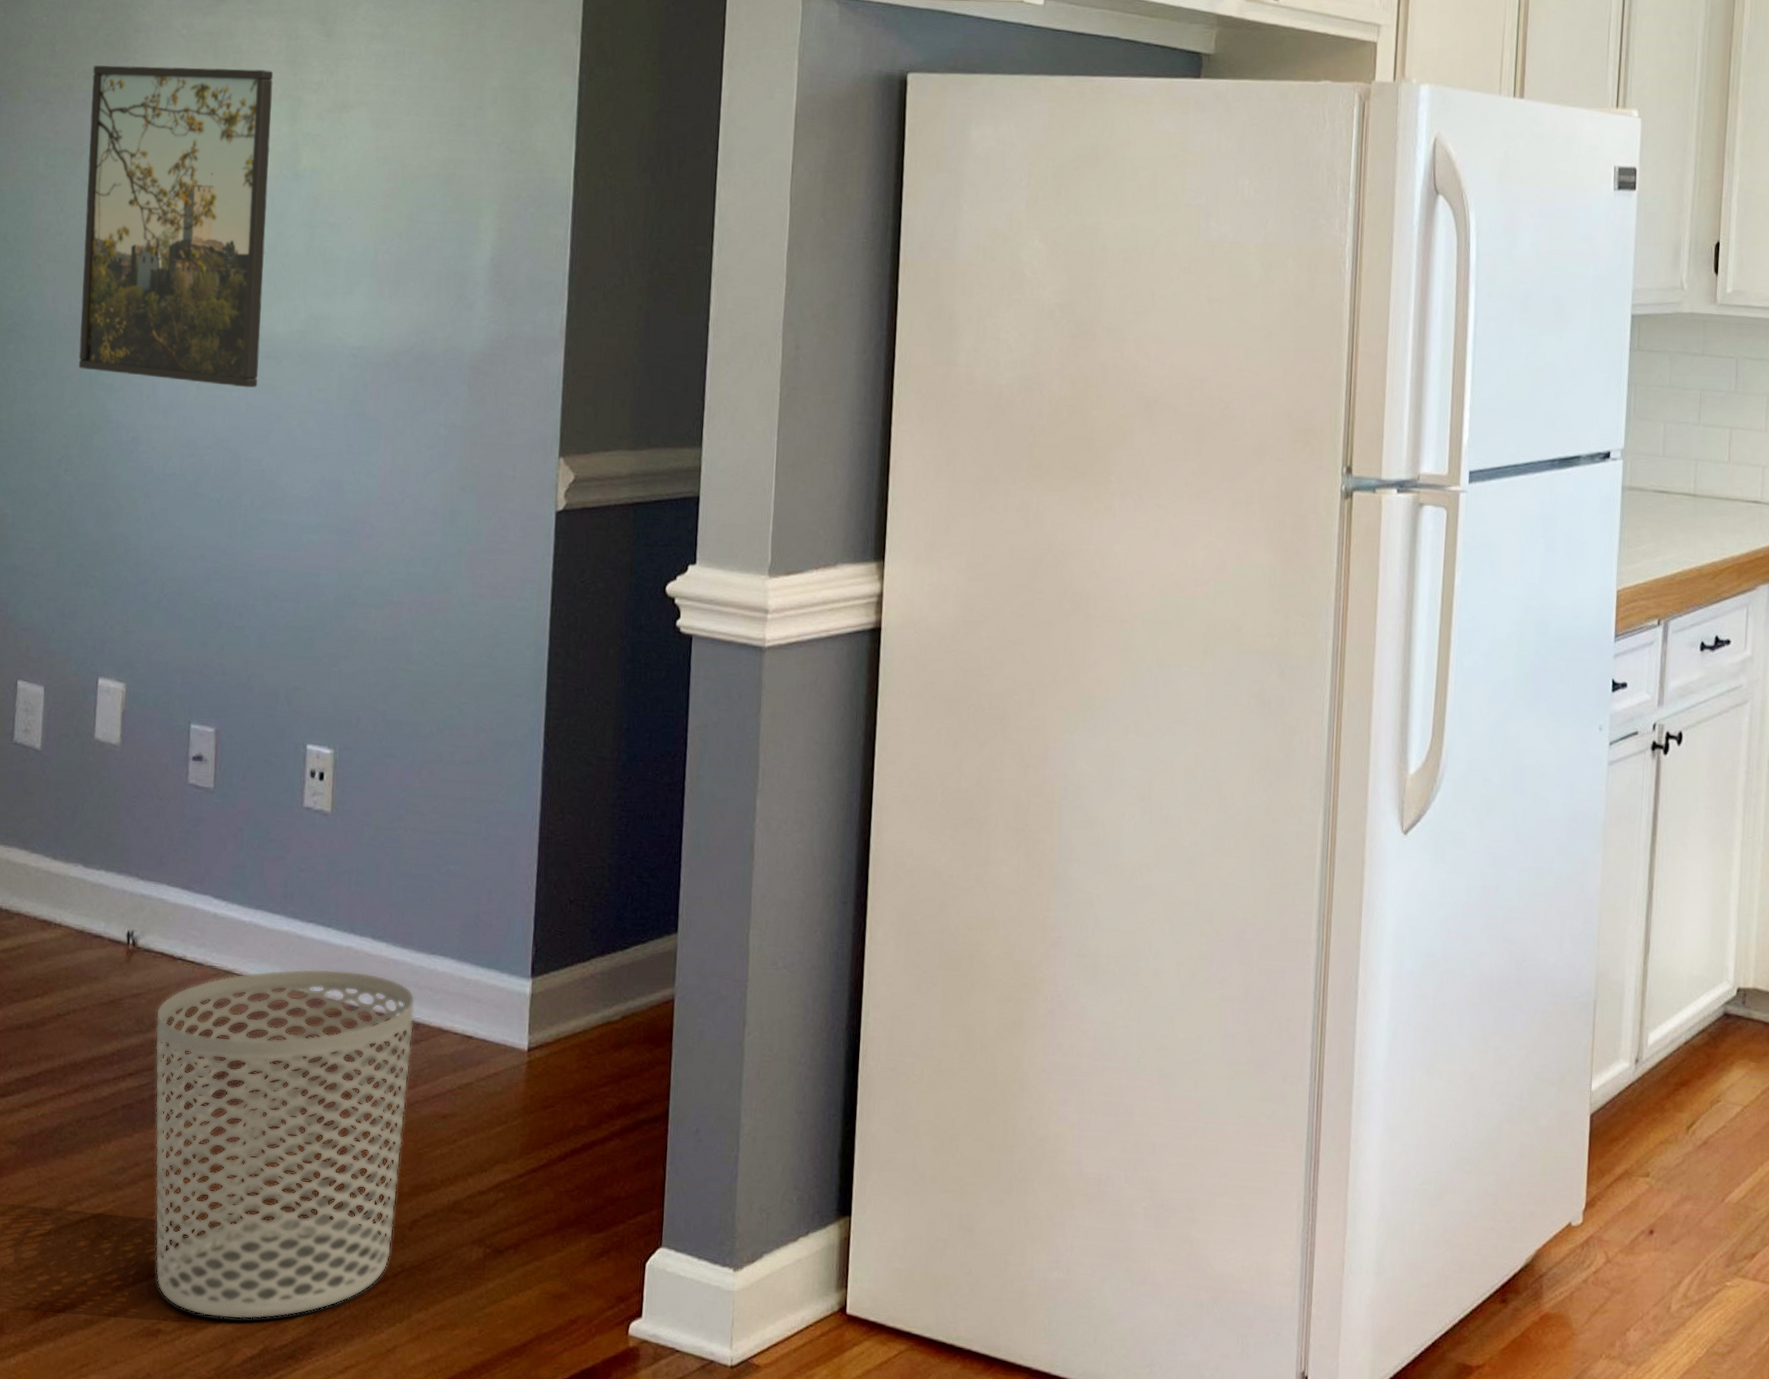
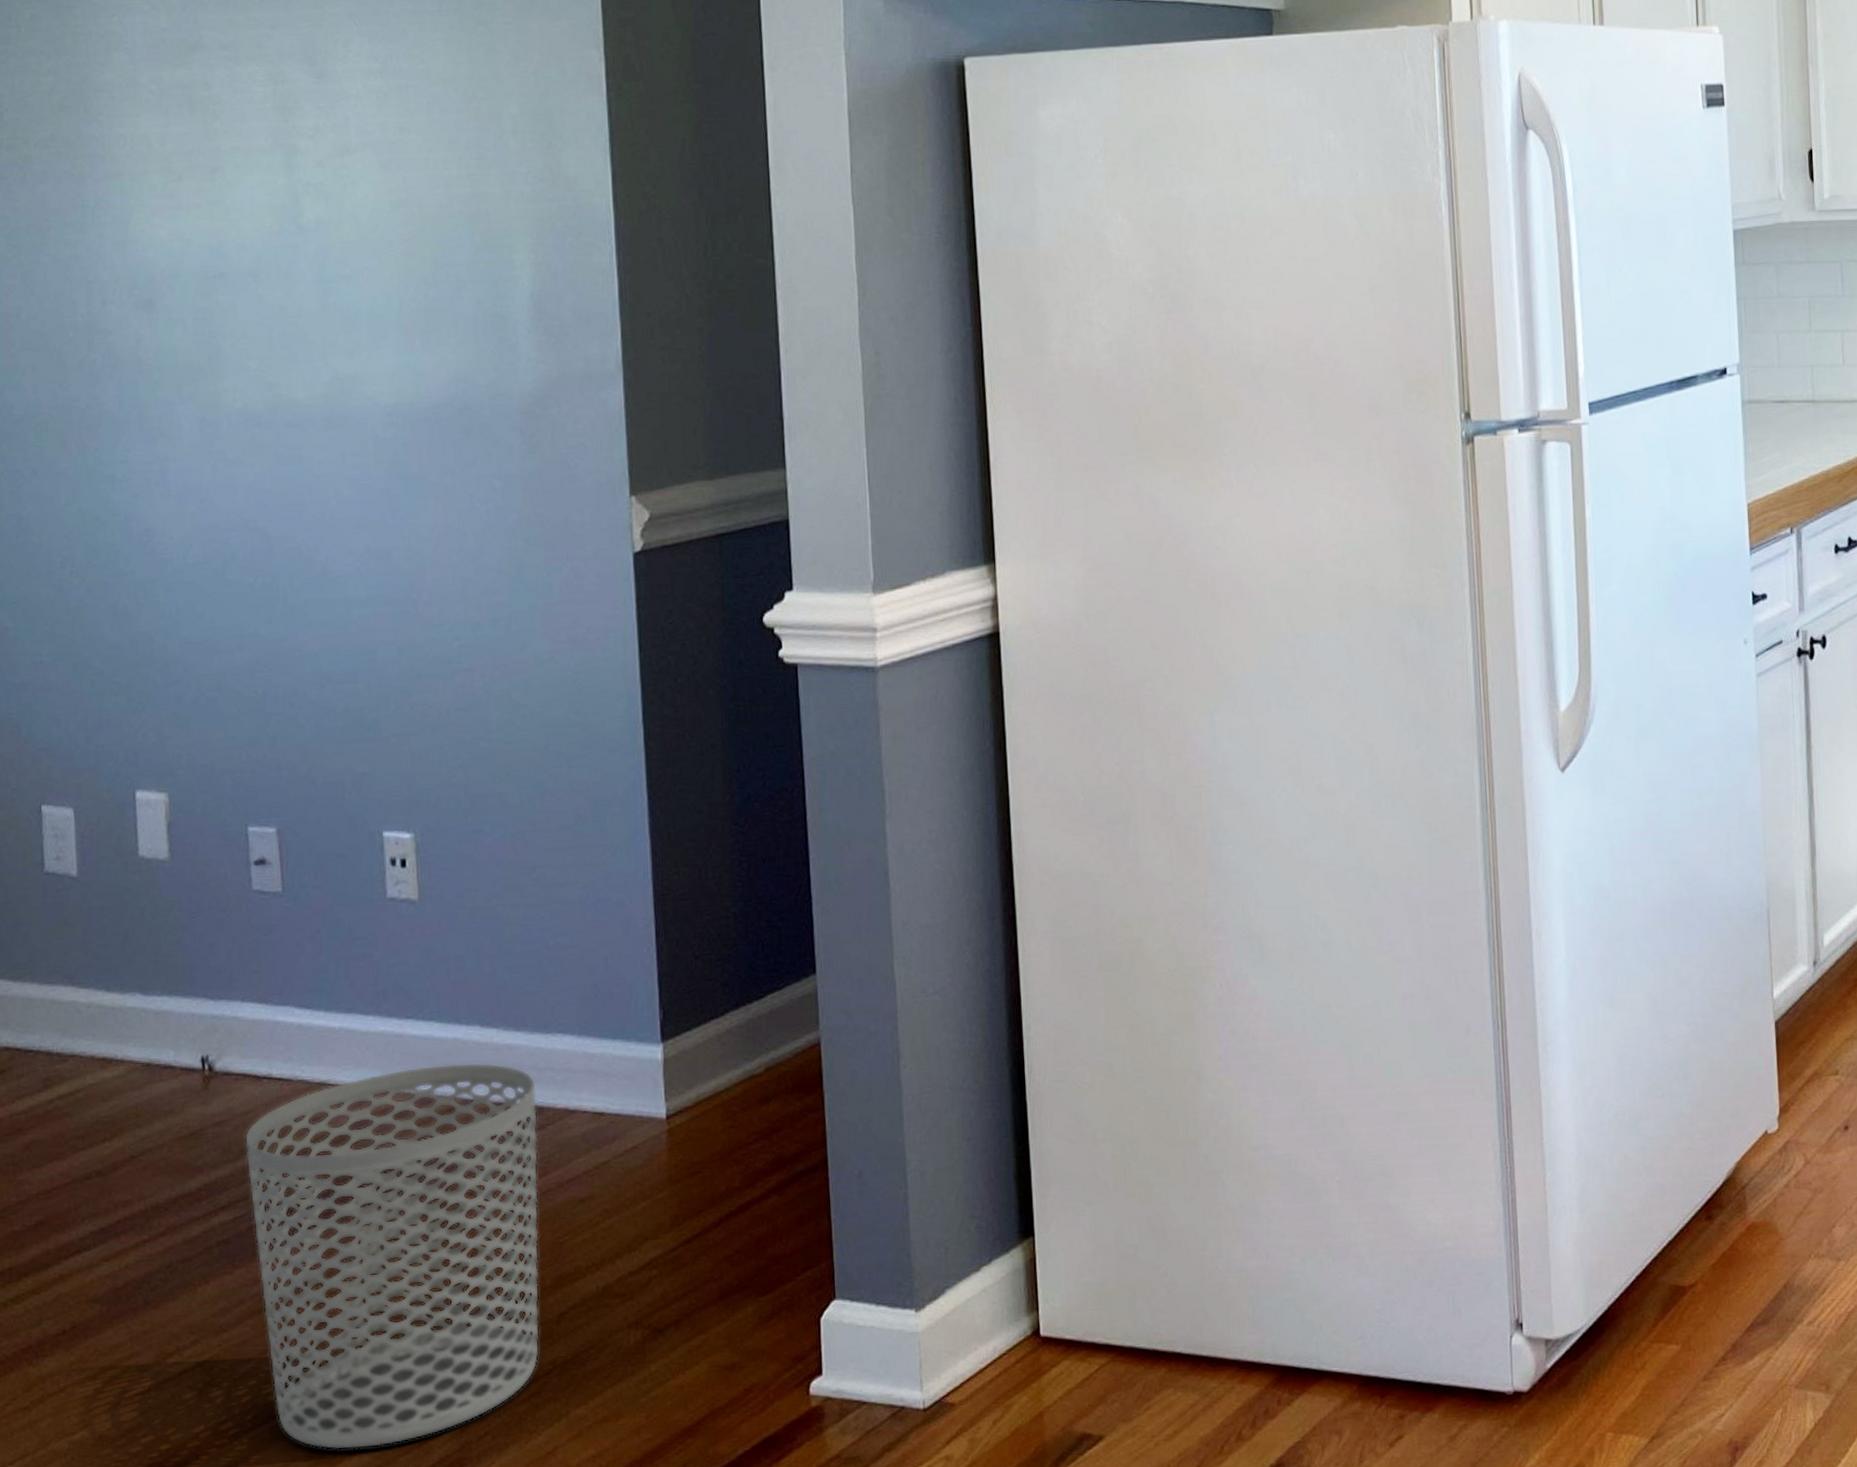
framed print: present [78,65,274,388] -> none [50,119,282,463]

